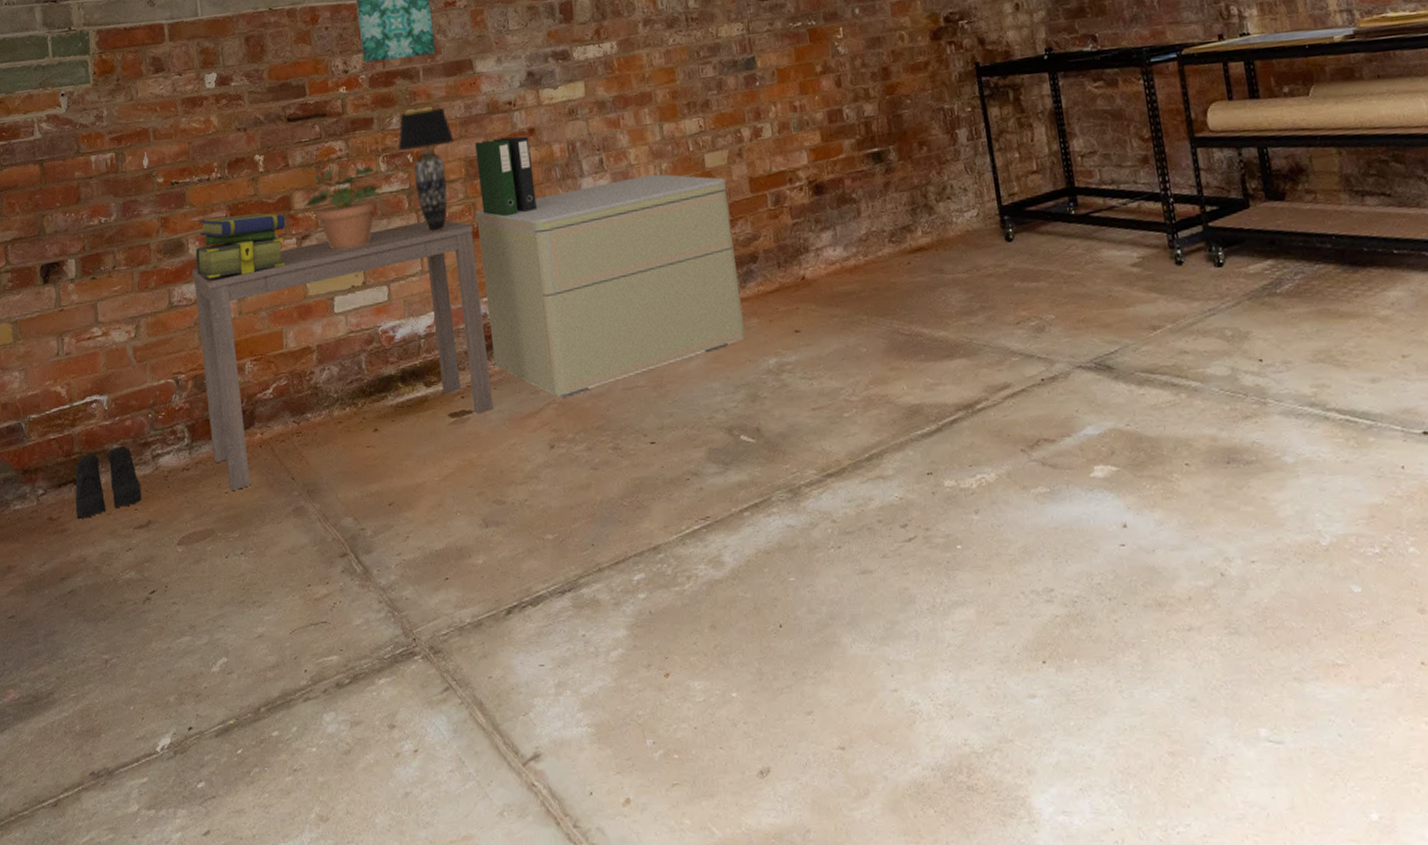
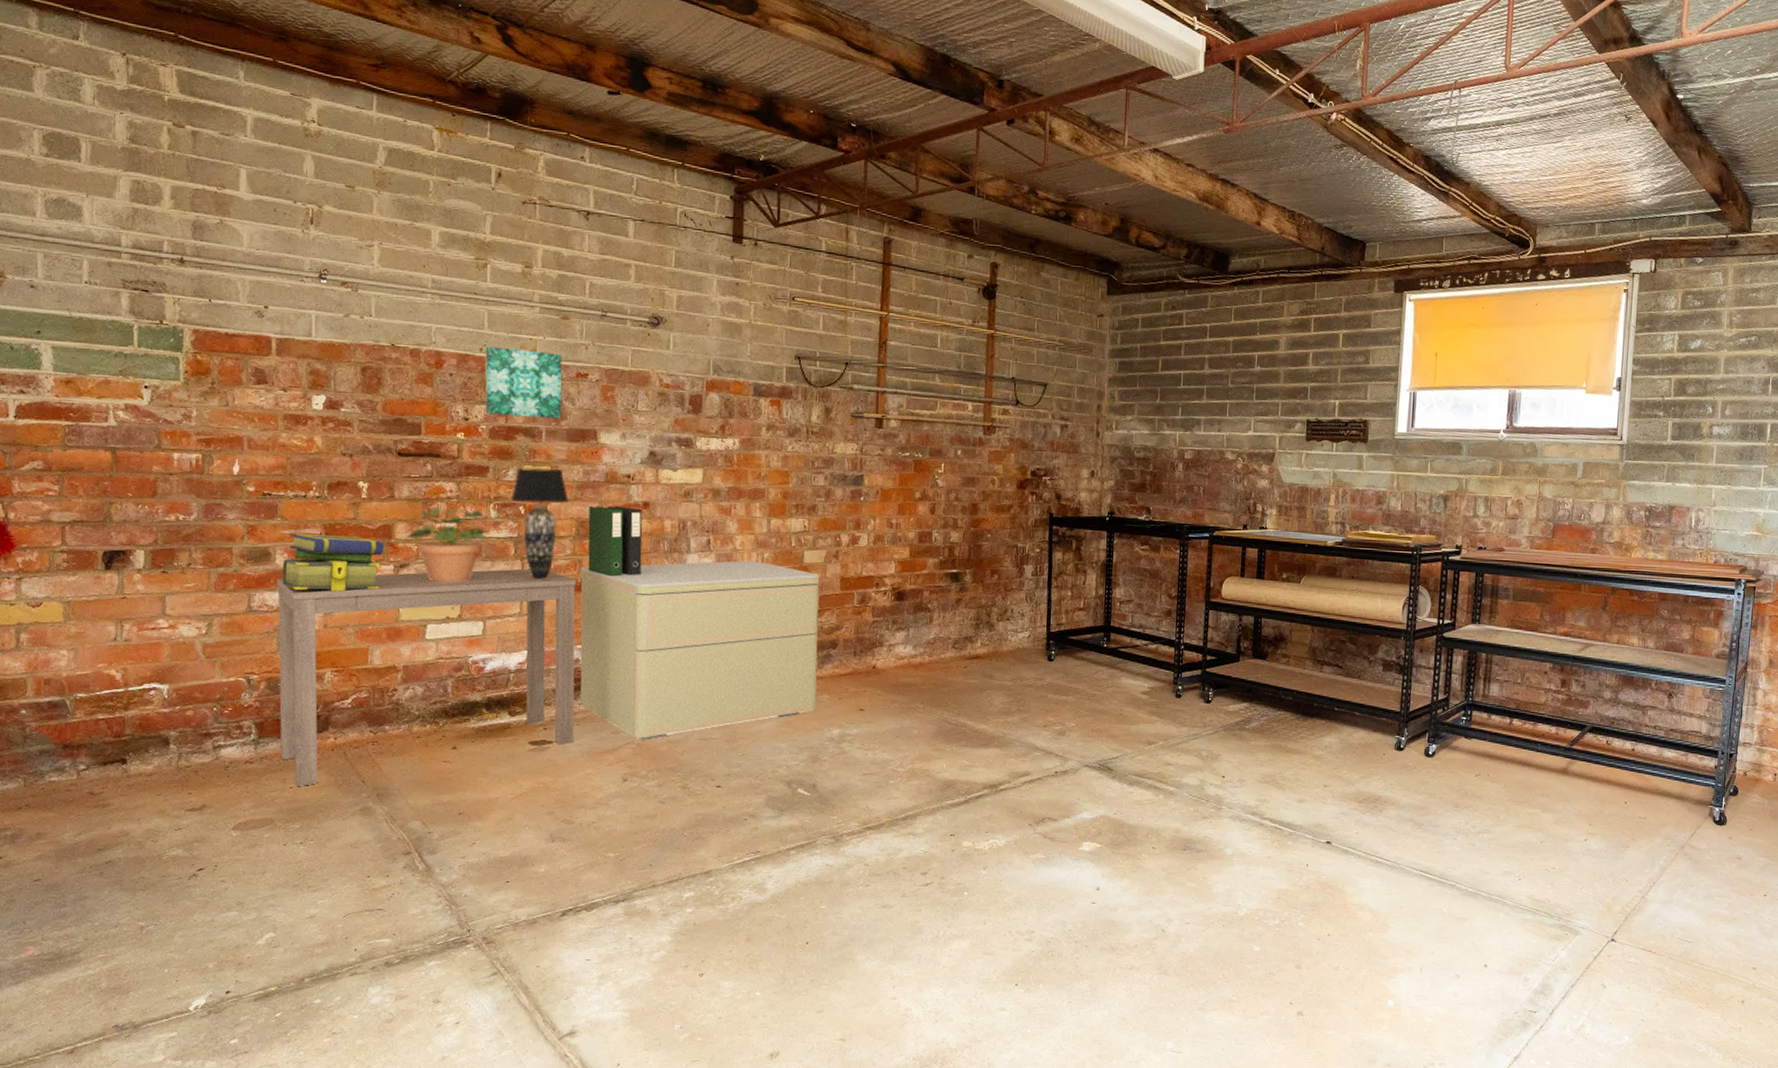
boots: present [75,445,142,519] -> none [121,733,198,796]

